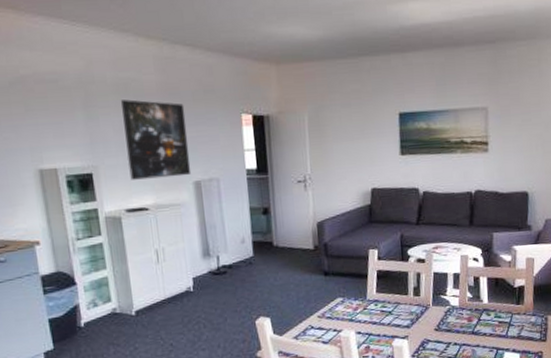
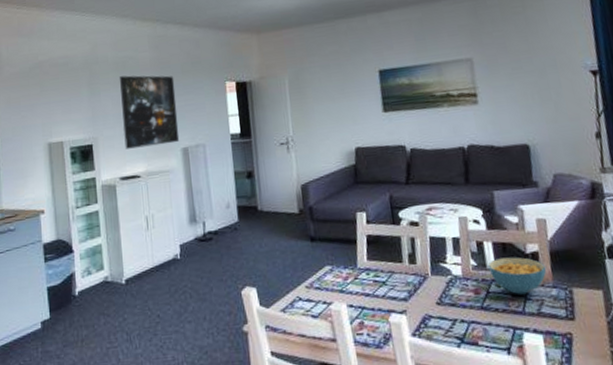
cereal bowl: none [481,290,529,322] -> present [487,256,547,295]

